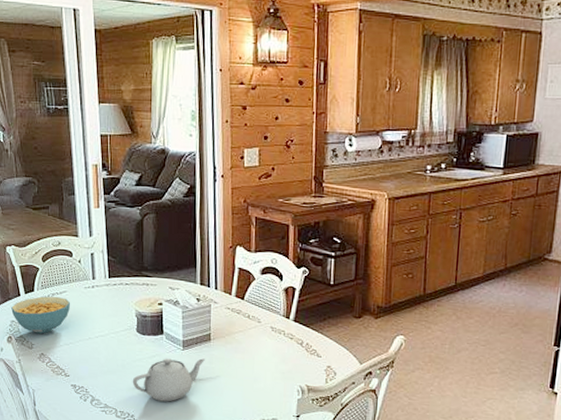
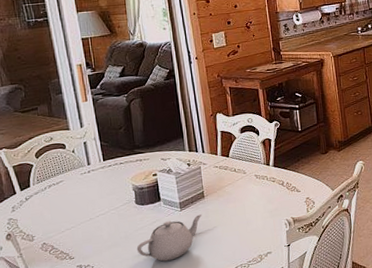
cereal bowl: present [11,296,70,334] -> none [8,187,68,226]

